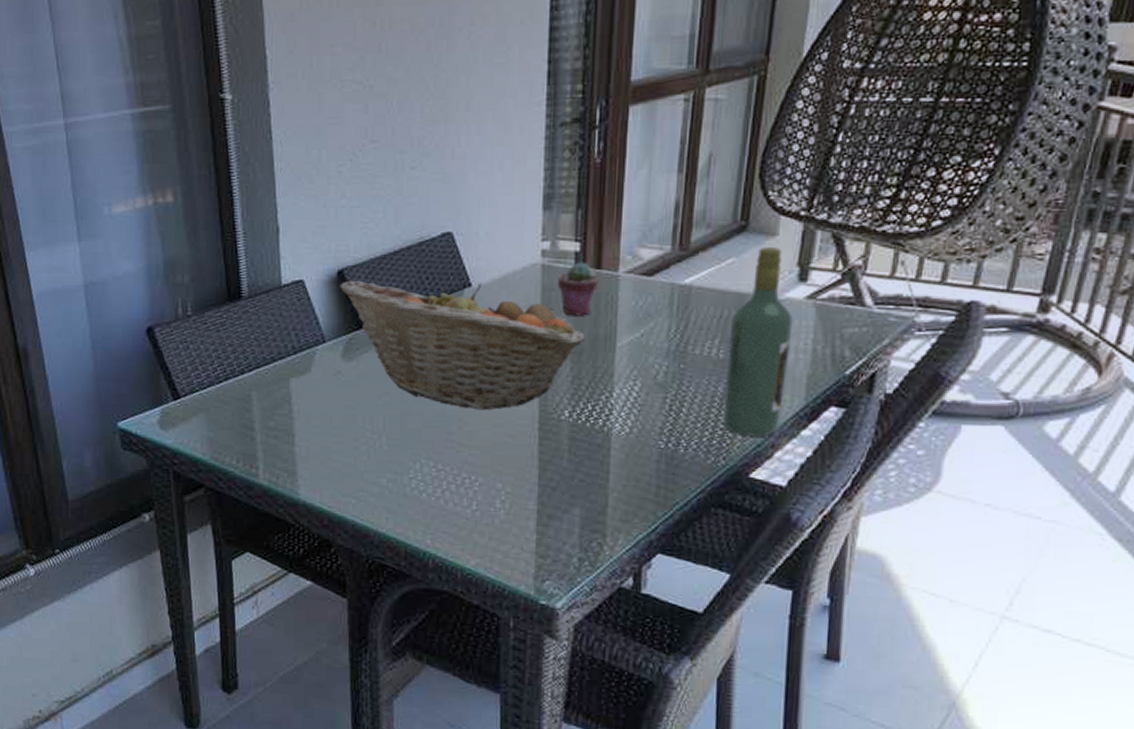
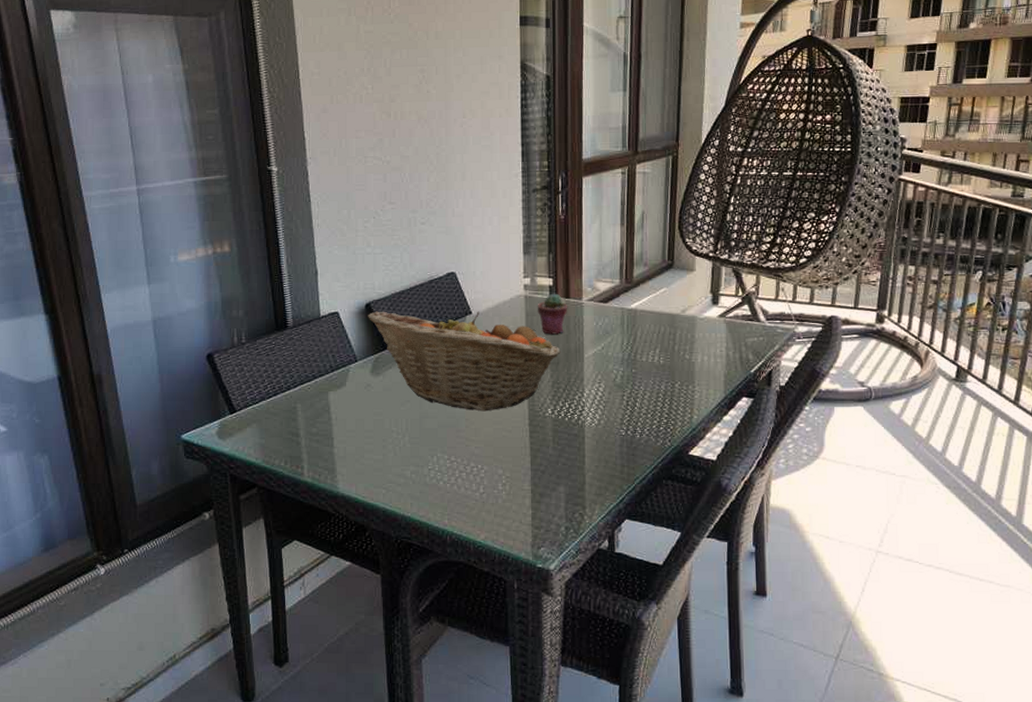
wine bottle: present [723,248,793,437] -> none [666,280,711,423]

